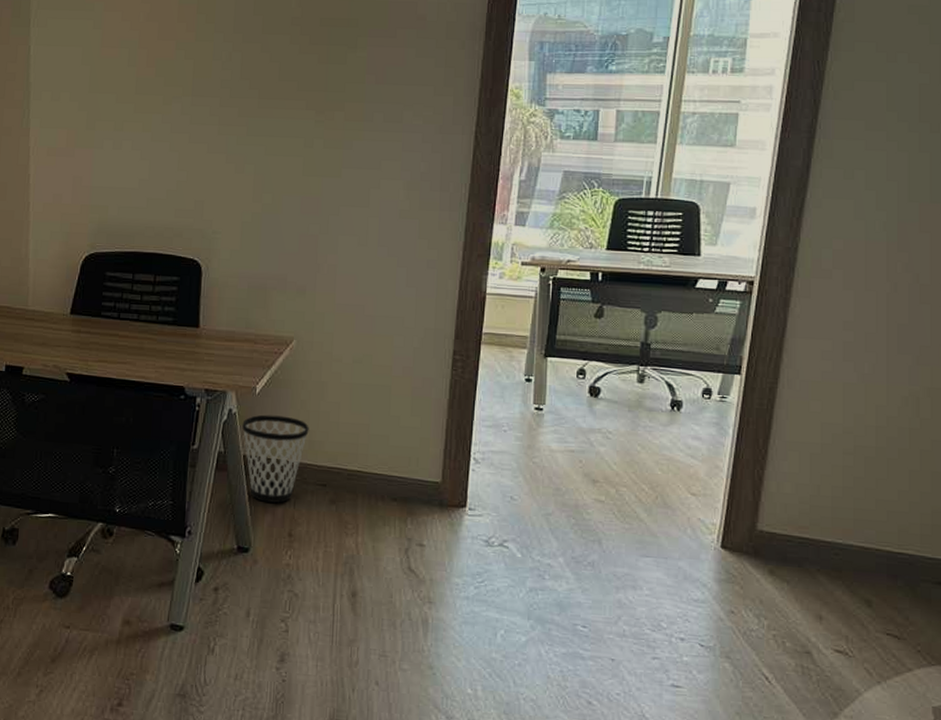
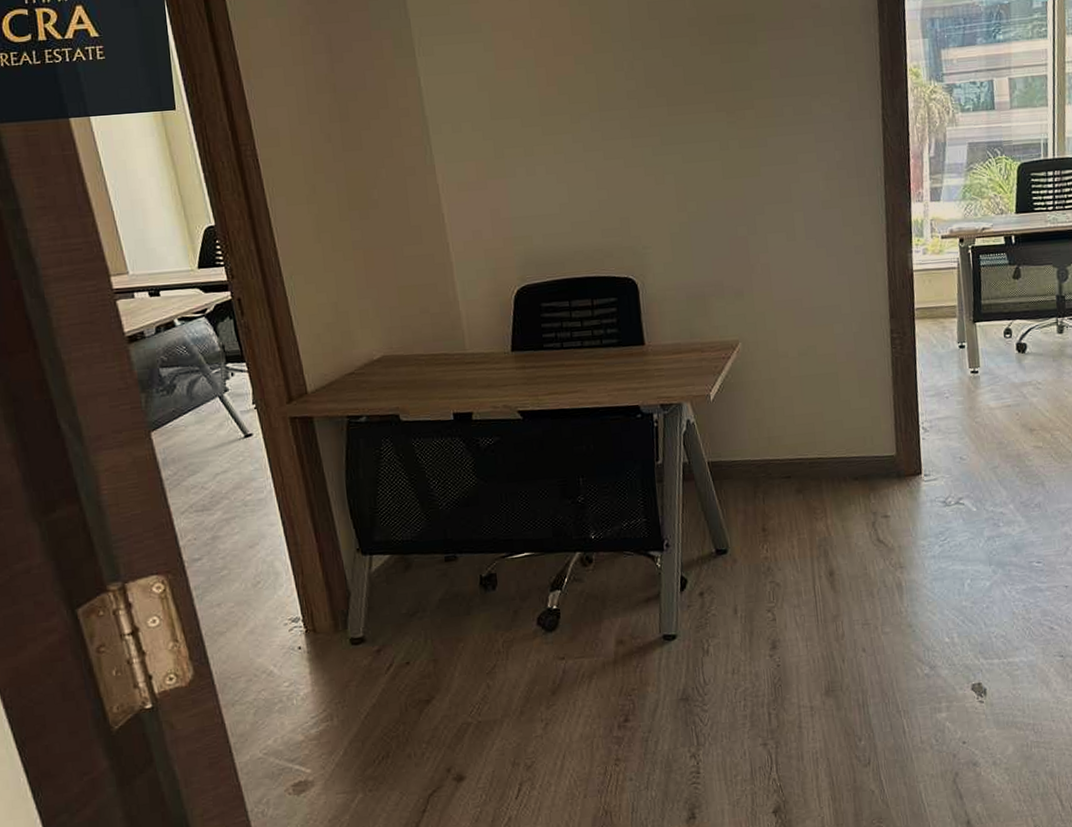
wastebasket: present [242,414,309,503] -> none [702,417,767,503]

